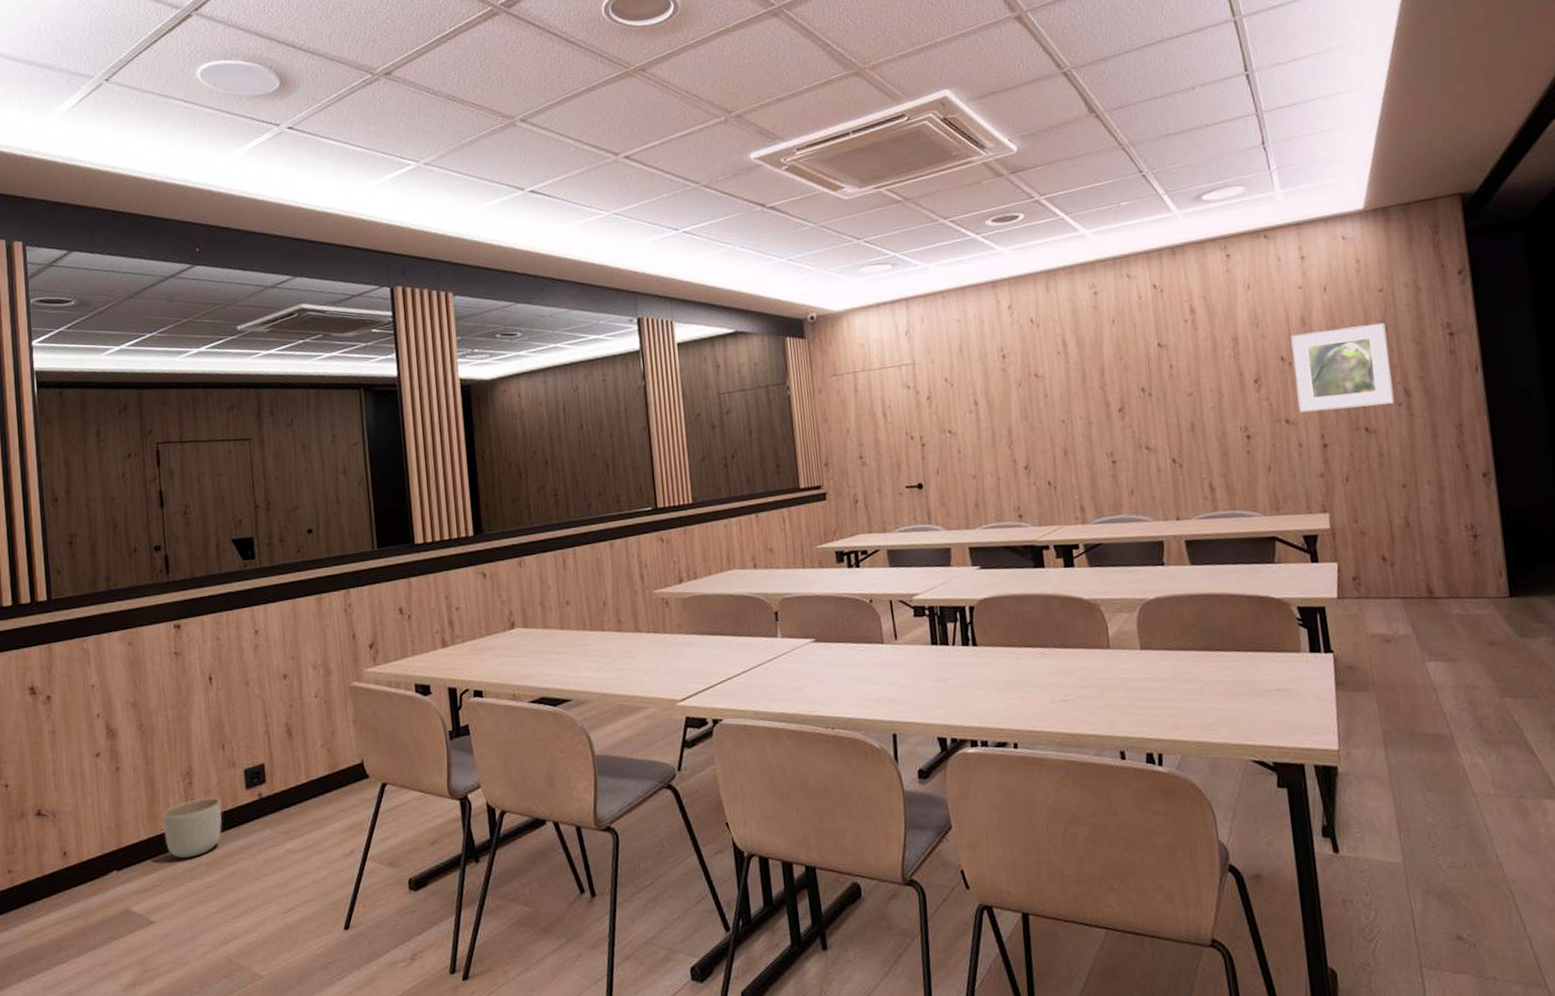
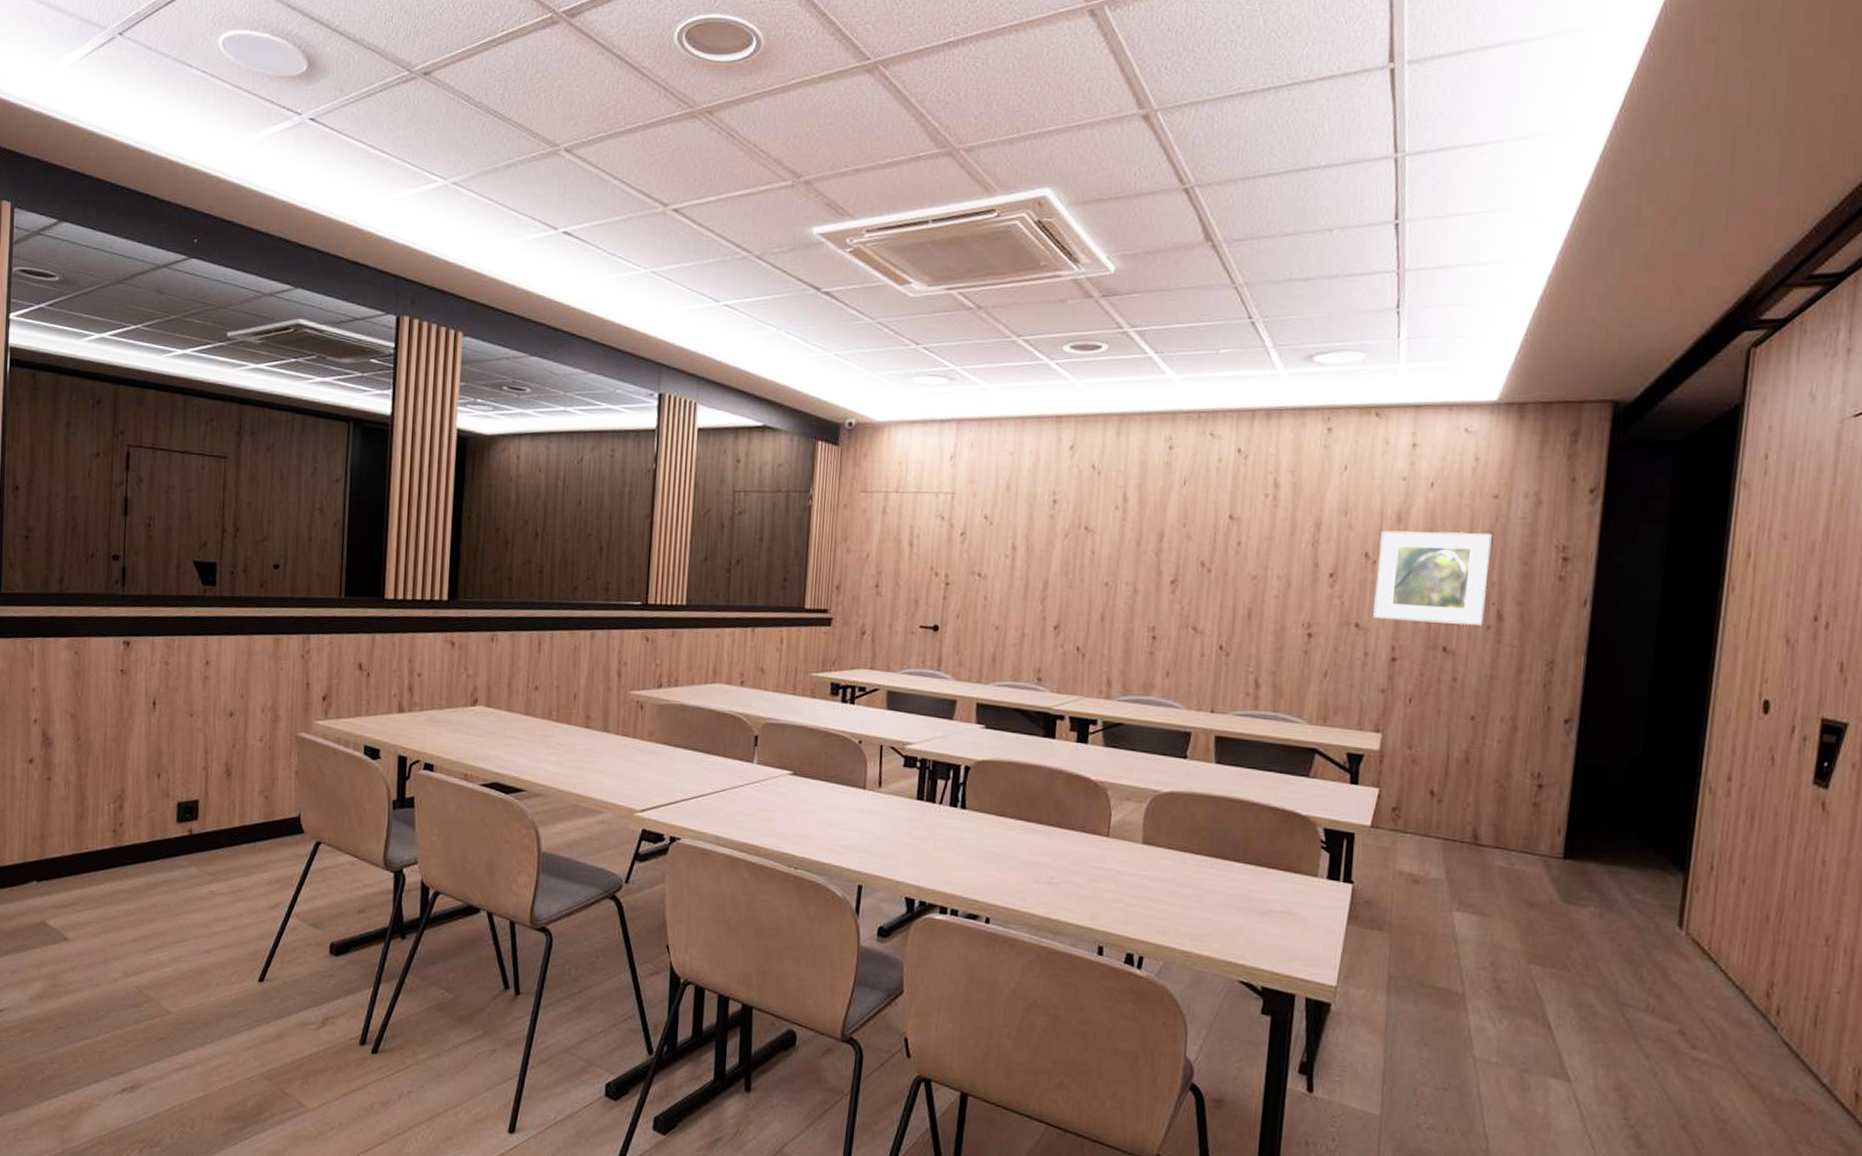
planter: present [162,797,223,859] -> none [88,822,150,882]

